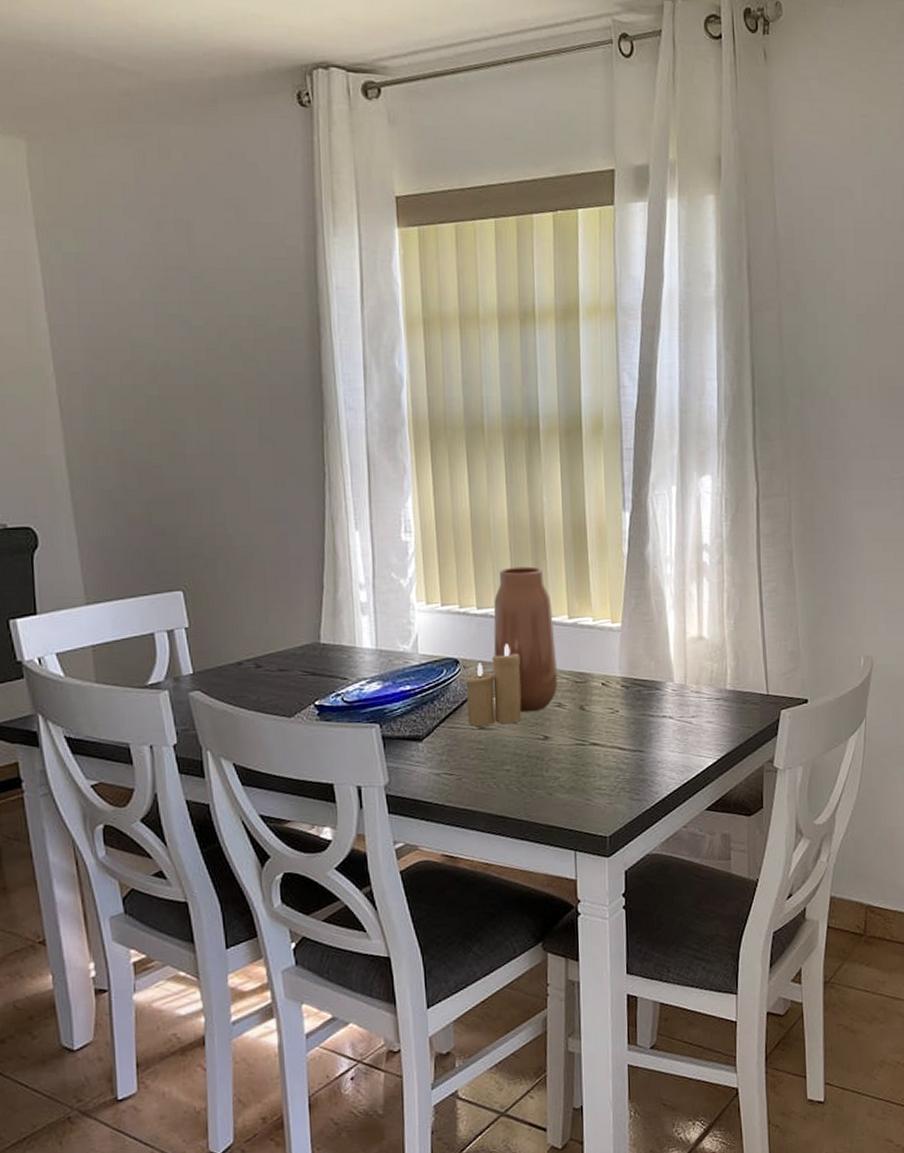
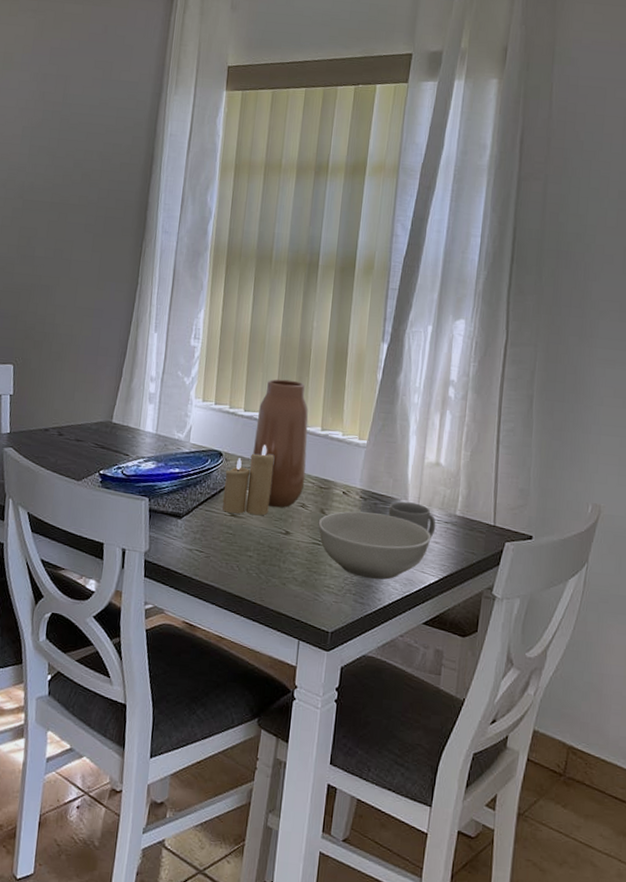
bowl: none [579,700,704,773] -> present [318,511,432,580]
cup: none [654,683,707,718] -> present [388,501,436,538]

